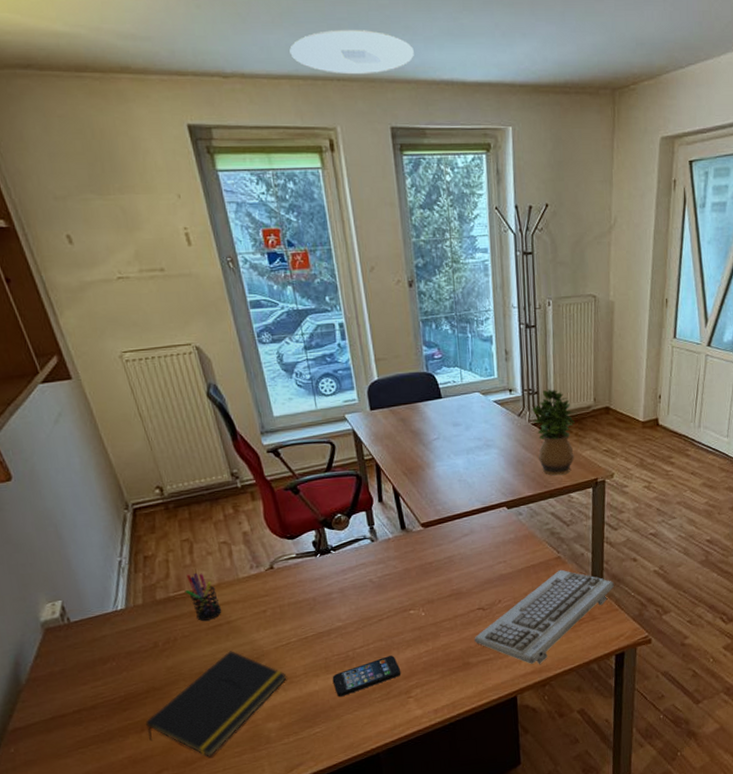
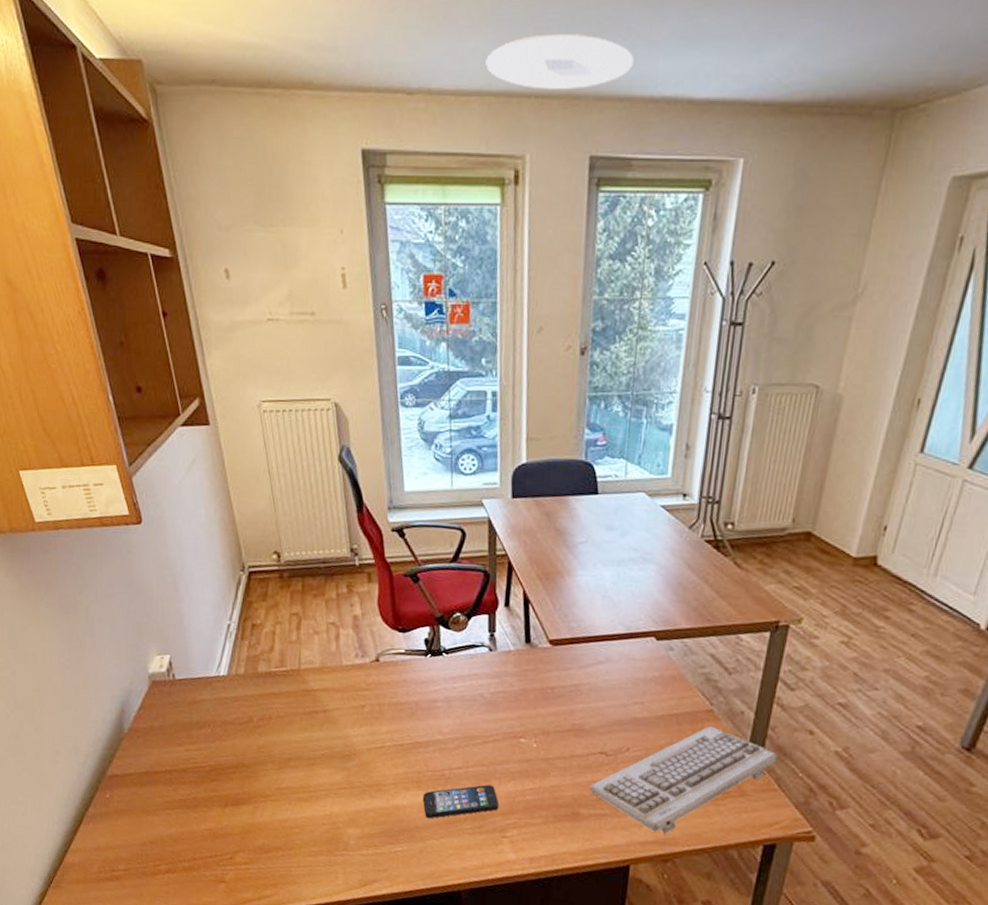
notepad: present [145,651,287,757] -> none [229,742,376,850]
pen holder: present [184,572,222,621] -> none [286,650,320,705]
potted plant: present [531,389,576,476] -> none [706,499,763,610]

